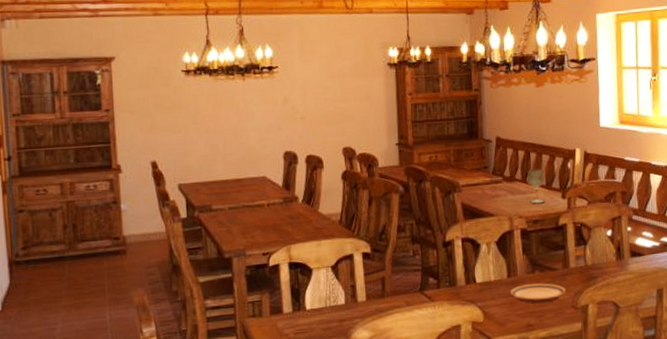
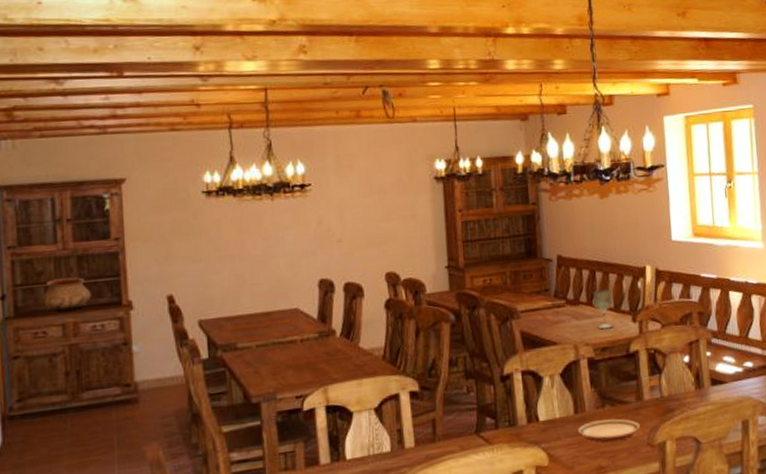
ceramic pot: none [43,143,86,173] -> present [43,277,92,313]

